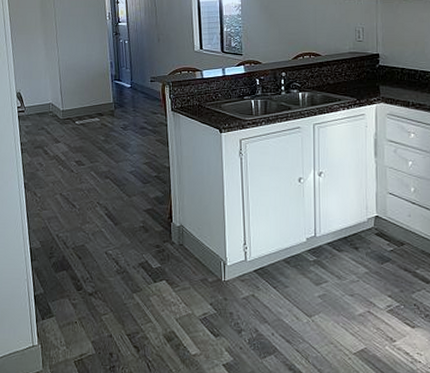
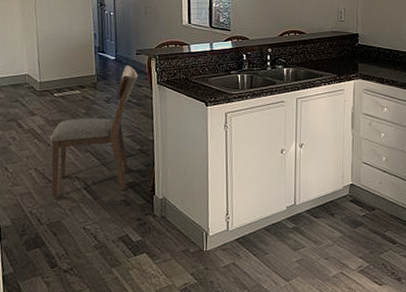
chair: none [73,92,153,221] -> present [50,65,138,197]

